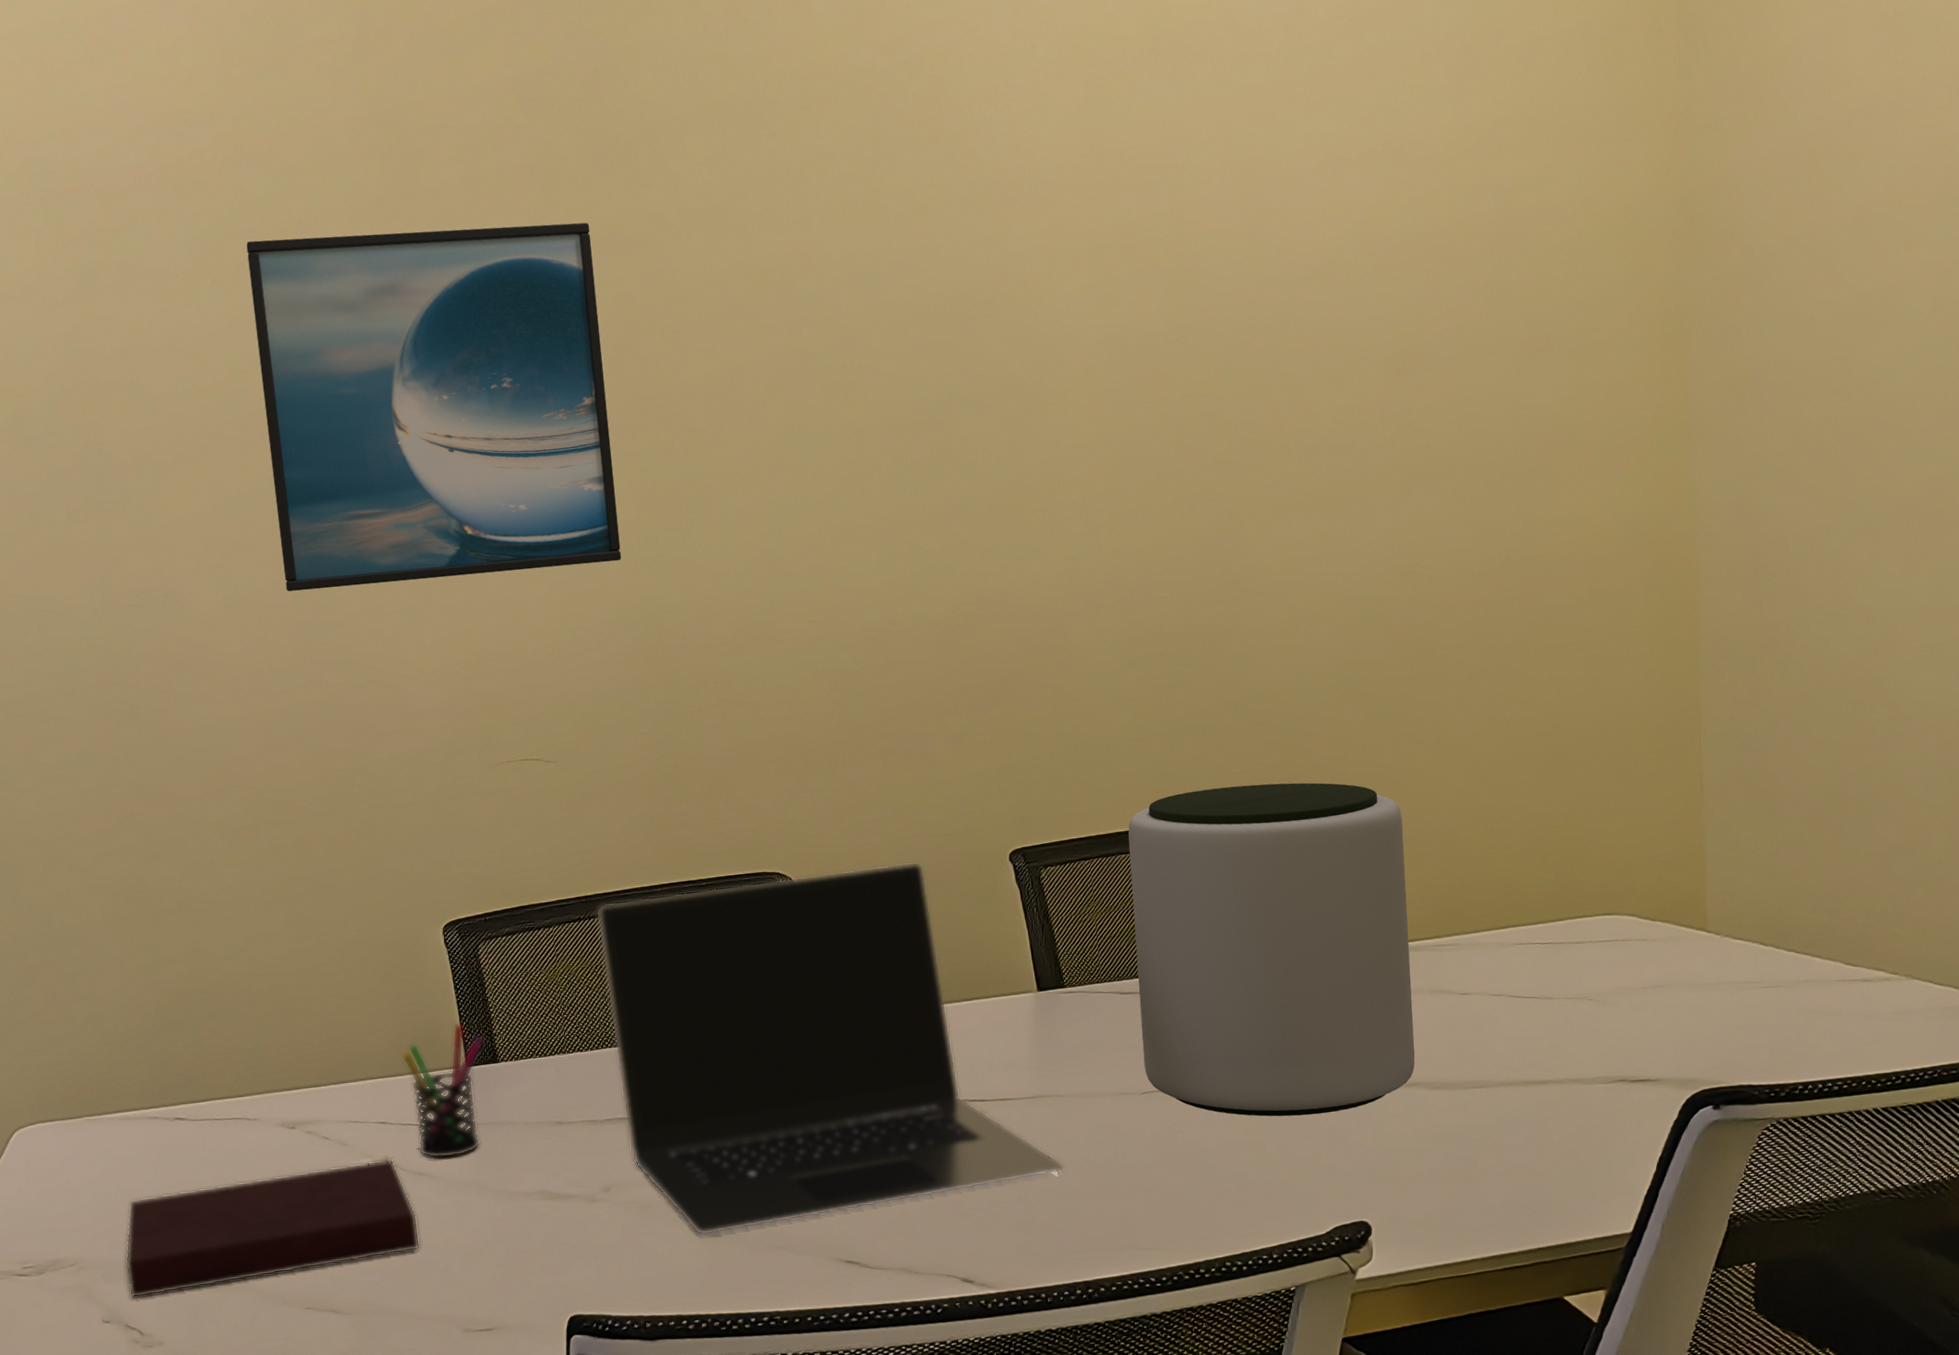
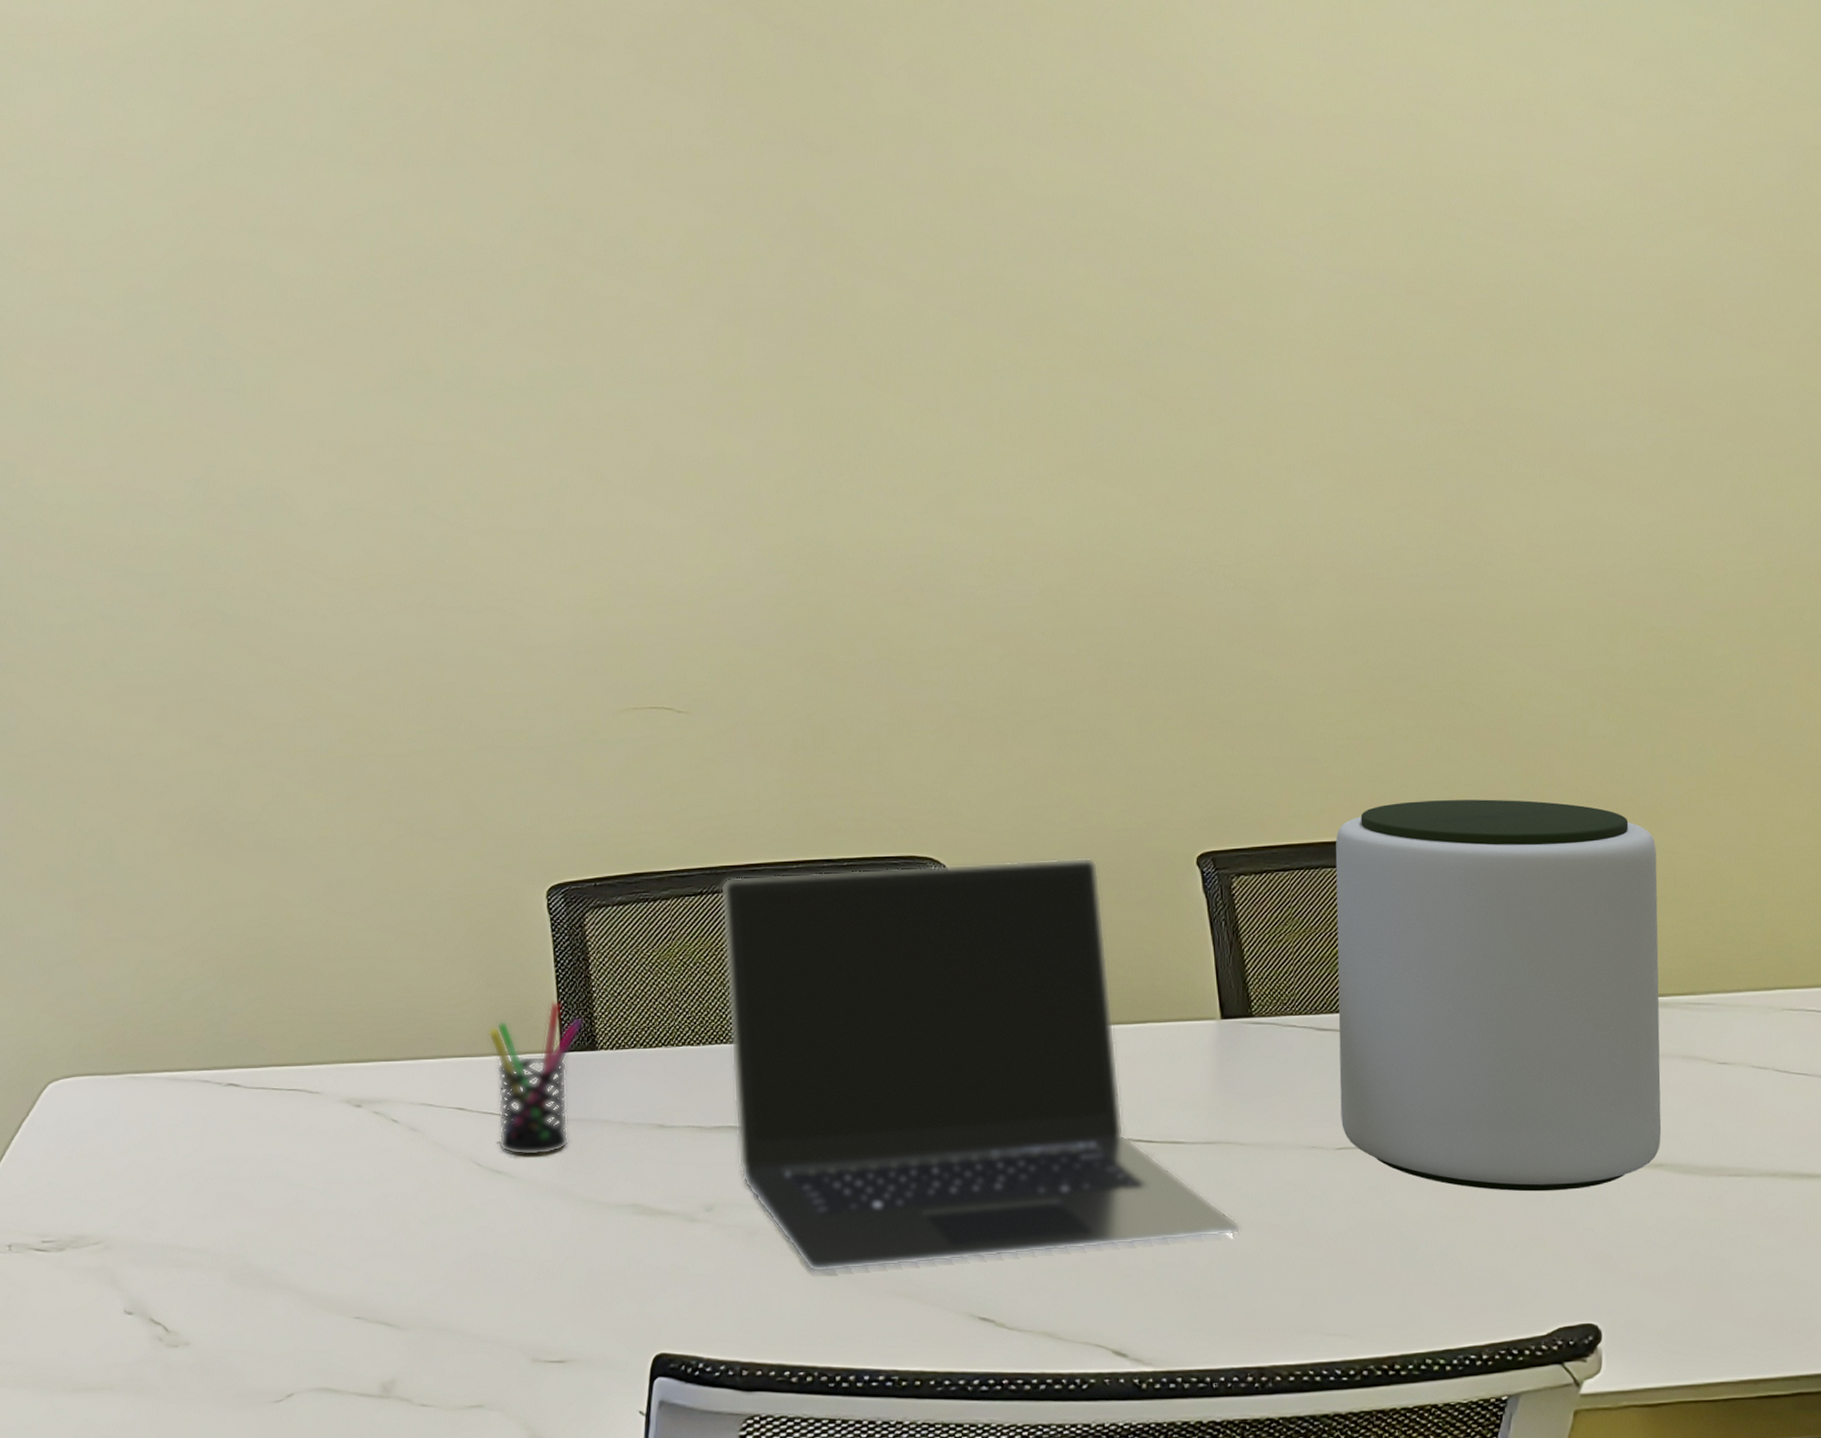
notebook: present [125,1158,421,1298] -> none [157,1151,491,1288]
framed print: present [246,222,622,592] -> none [396,120,779,502]

